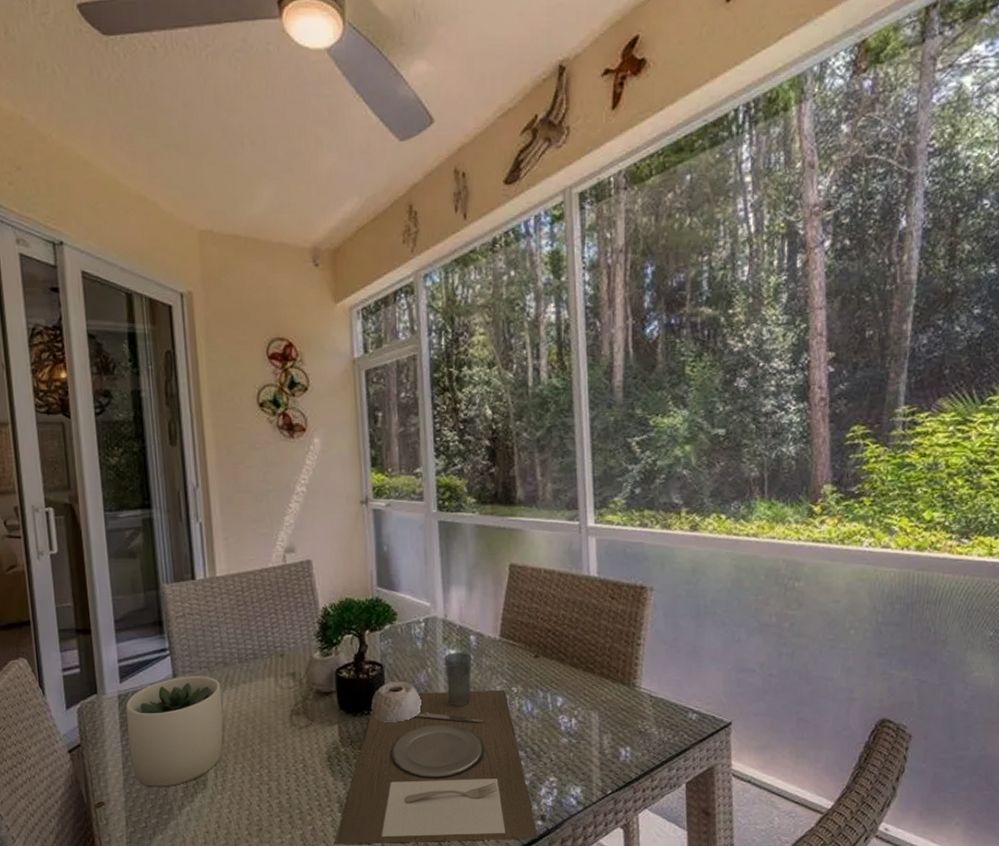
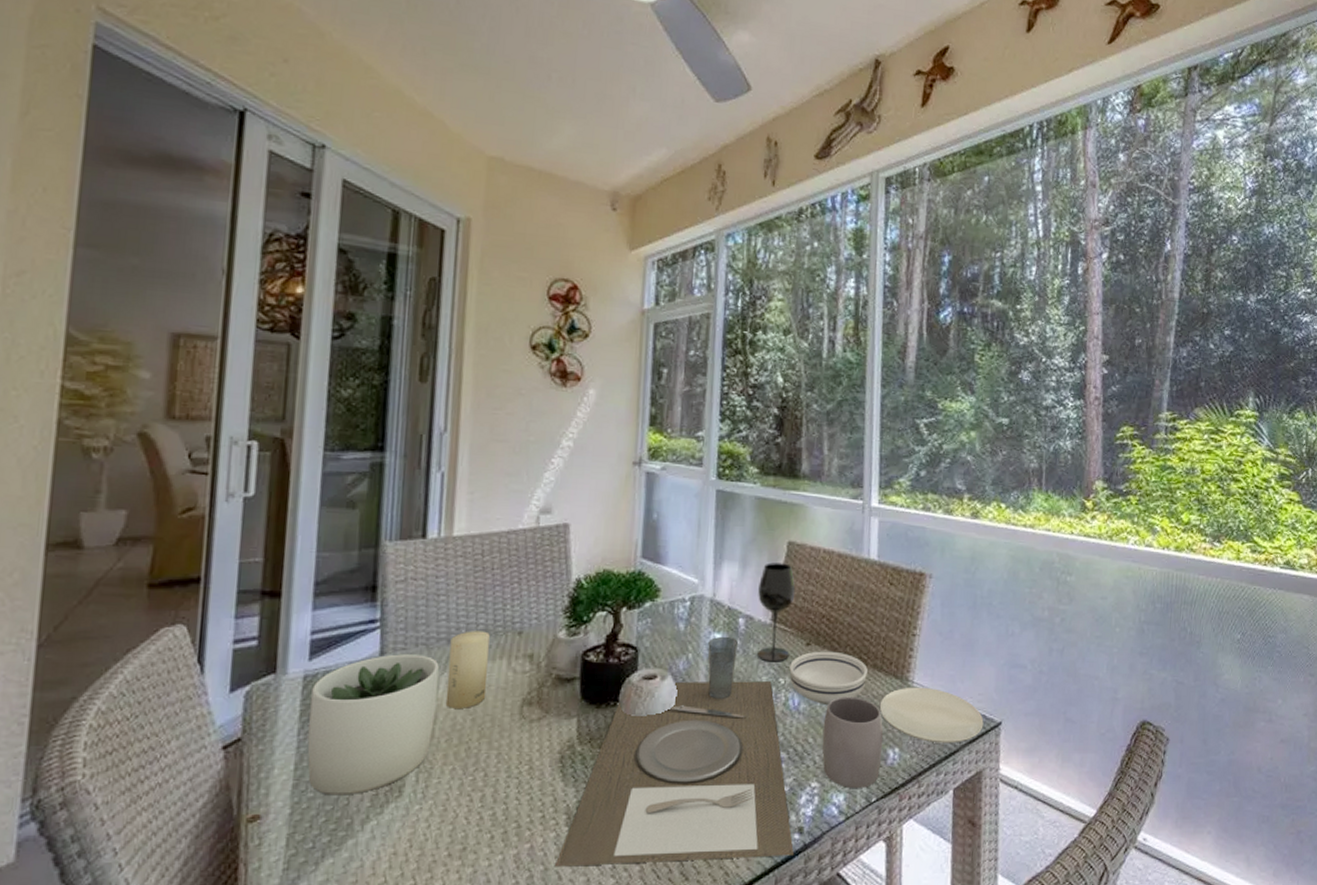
candle: none [226,655,261,720] -> present [445,631,490,710]
wine glass: none [486,584,520,673] -> present [757,562,796,662]
bowl: none [521,662,595,711] -> present [789,651,868,706]
mug: none [556,702,615,783] -> present [822,696,884,789]
plate: none [609,692,713,742] -> present [879,687,984,743]

